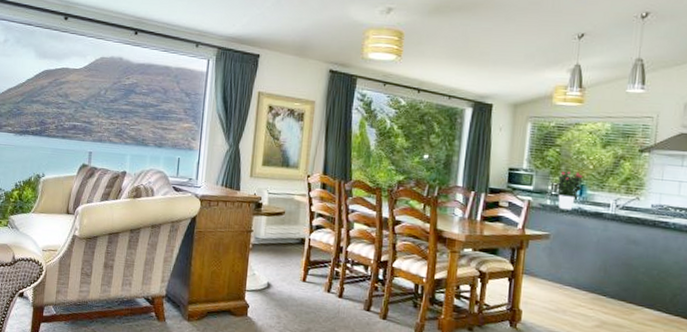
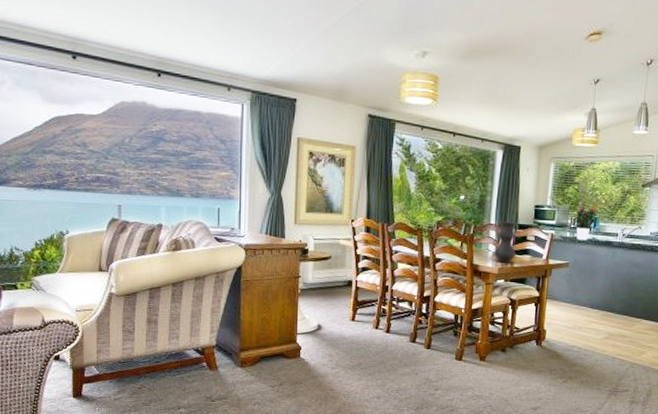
vase: none [461,183,489,232] -> present [494,220,518,264]

